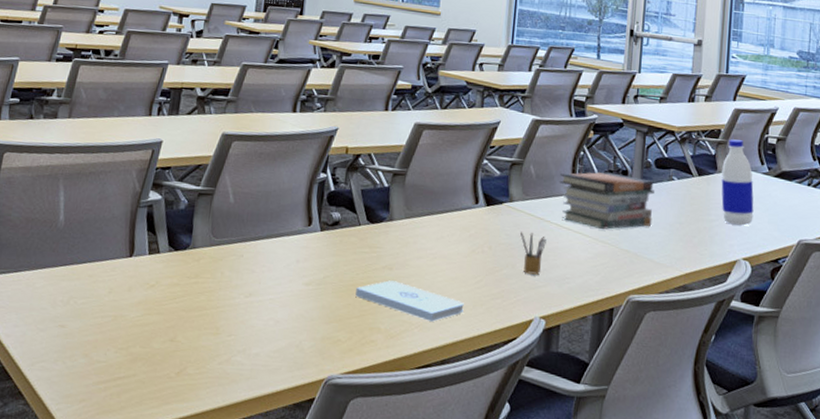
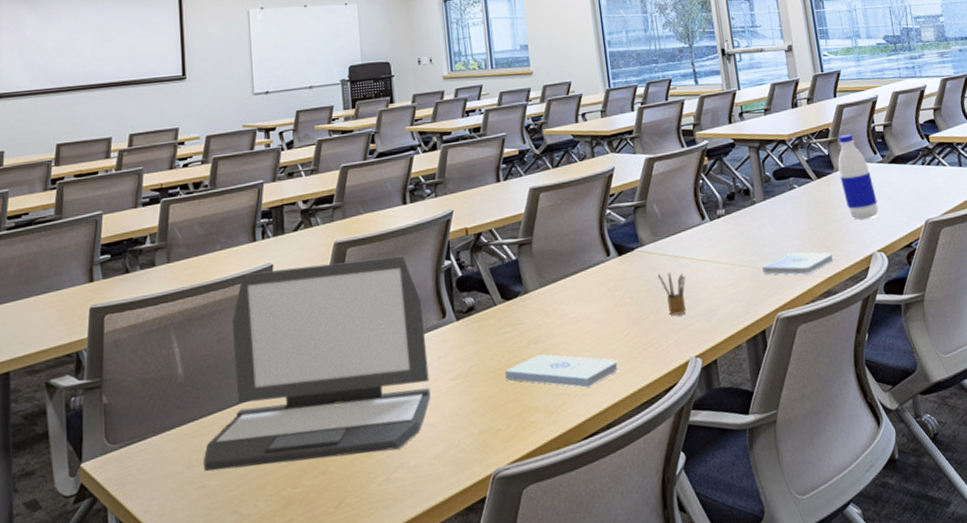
laptop: none [66,143,292,336] -> present [203,255,431,472]
book stack: present [559,172,654,229] -> none [684,193,784,254]
notepad: none [624,241,697,265] -> present [762,252,834,275]

